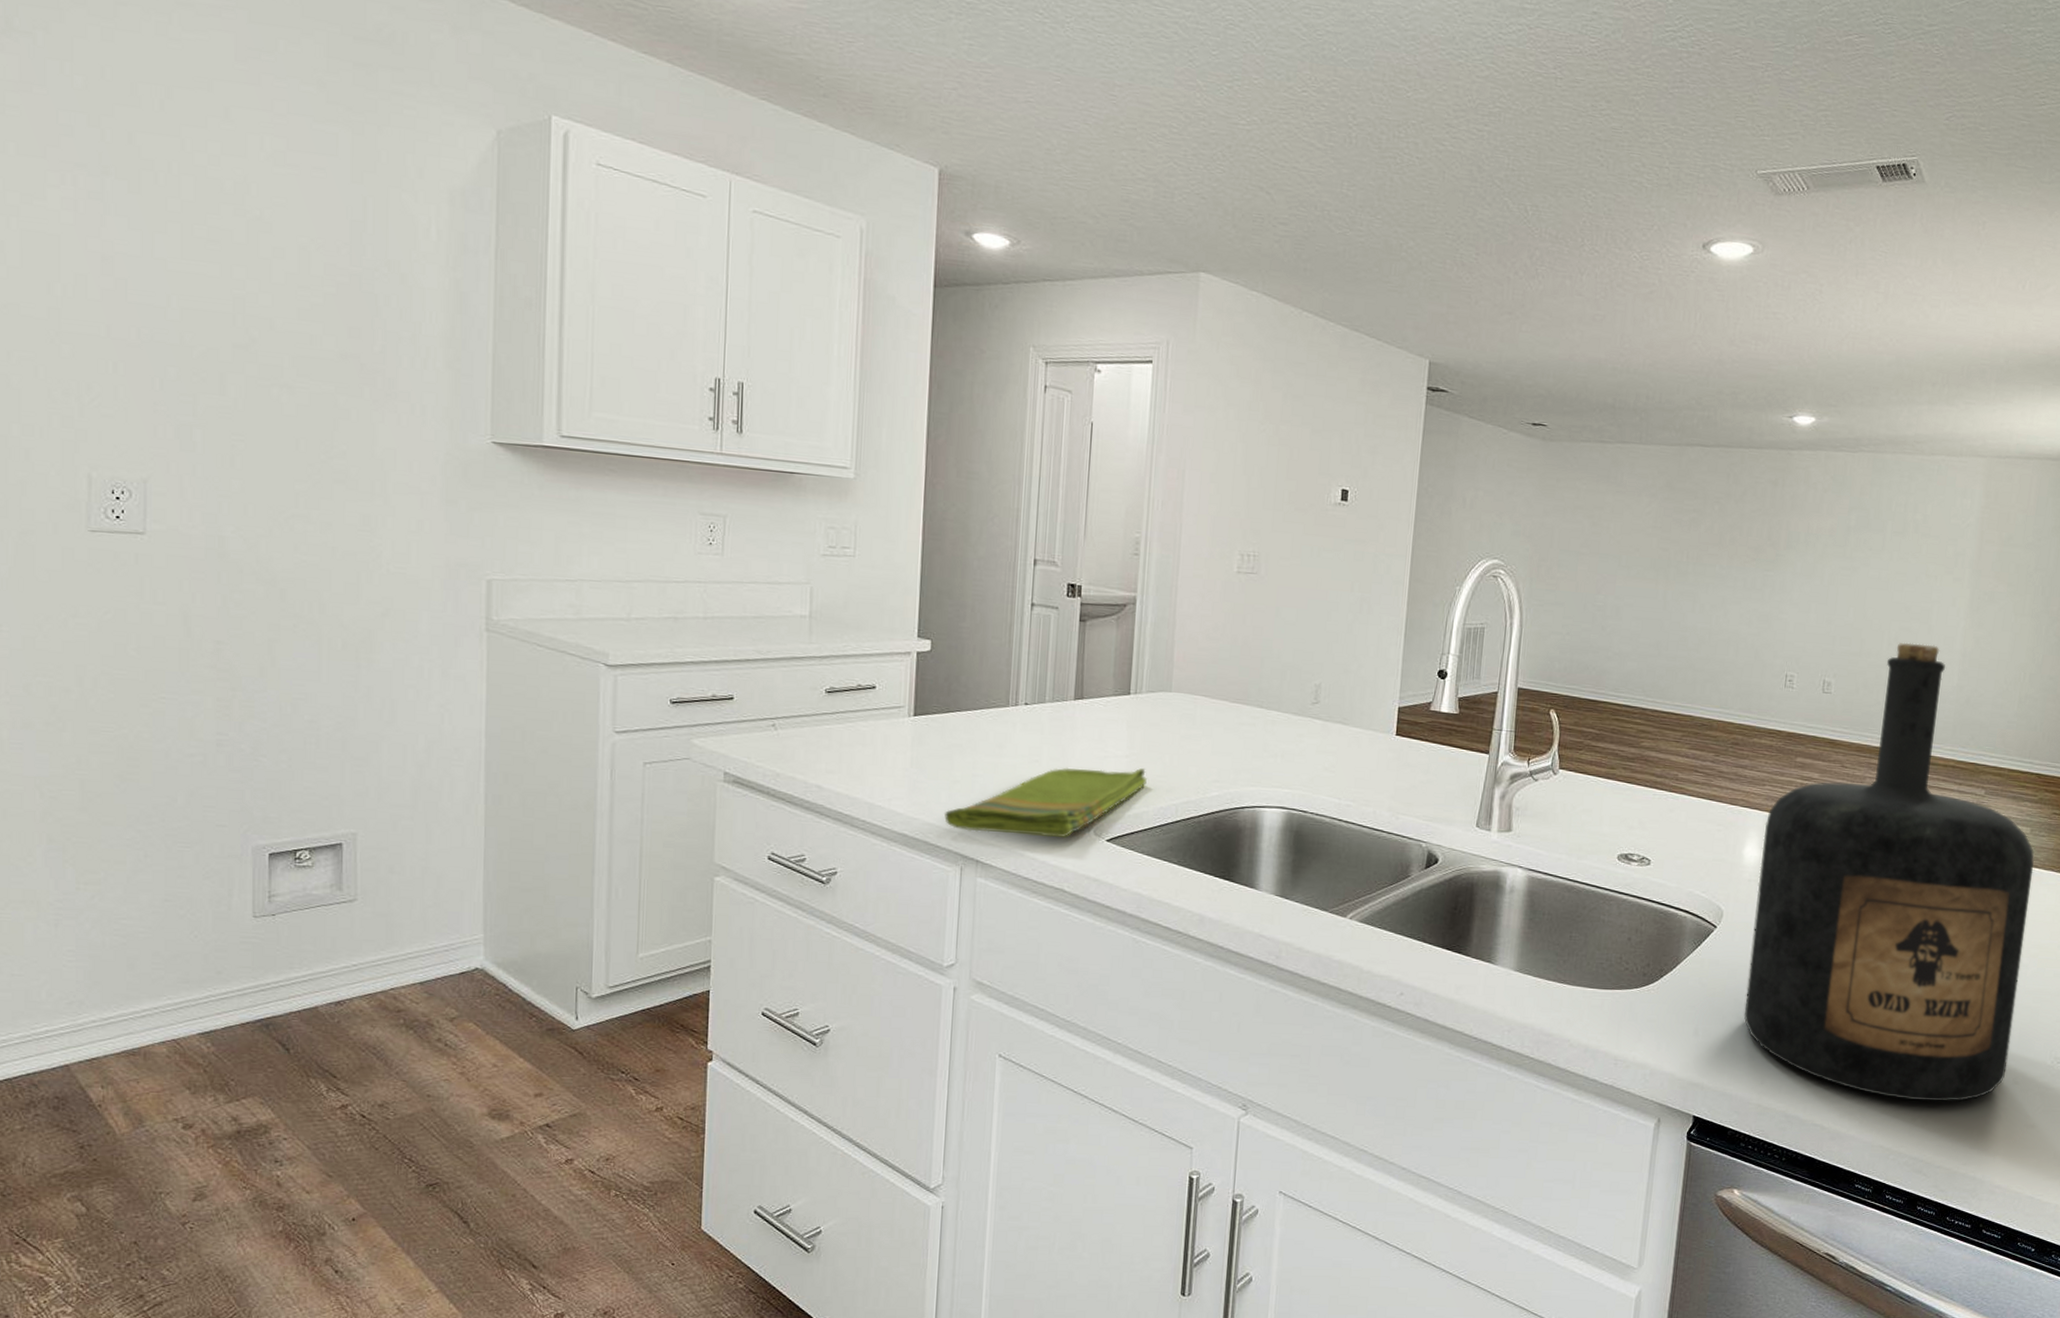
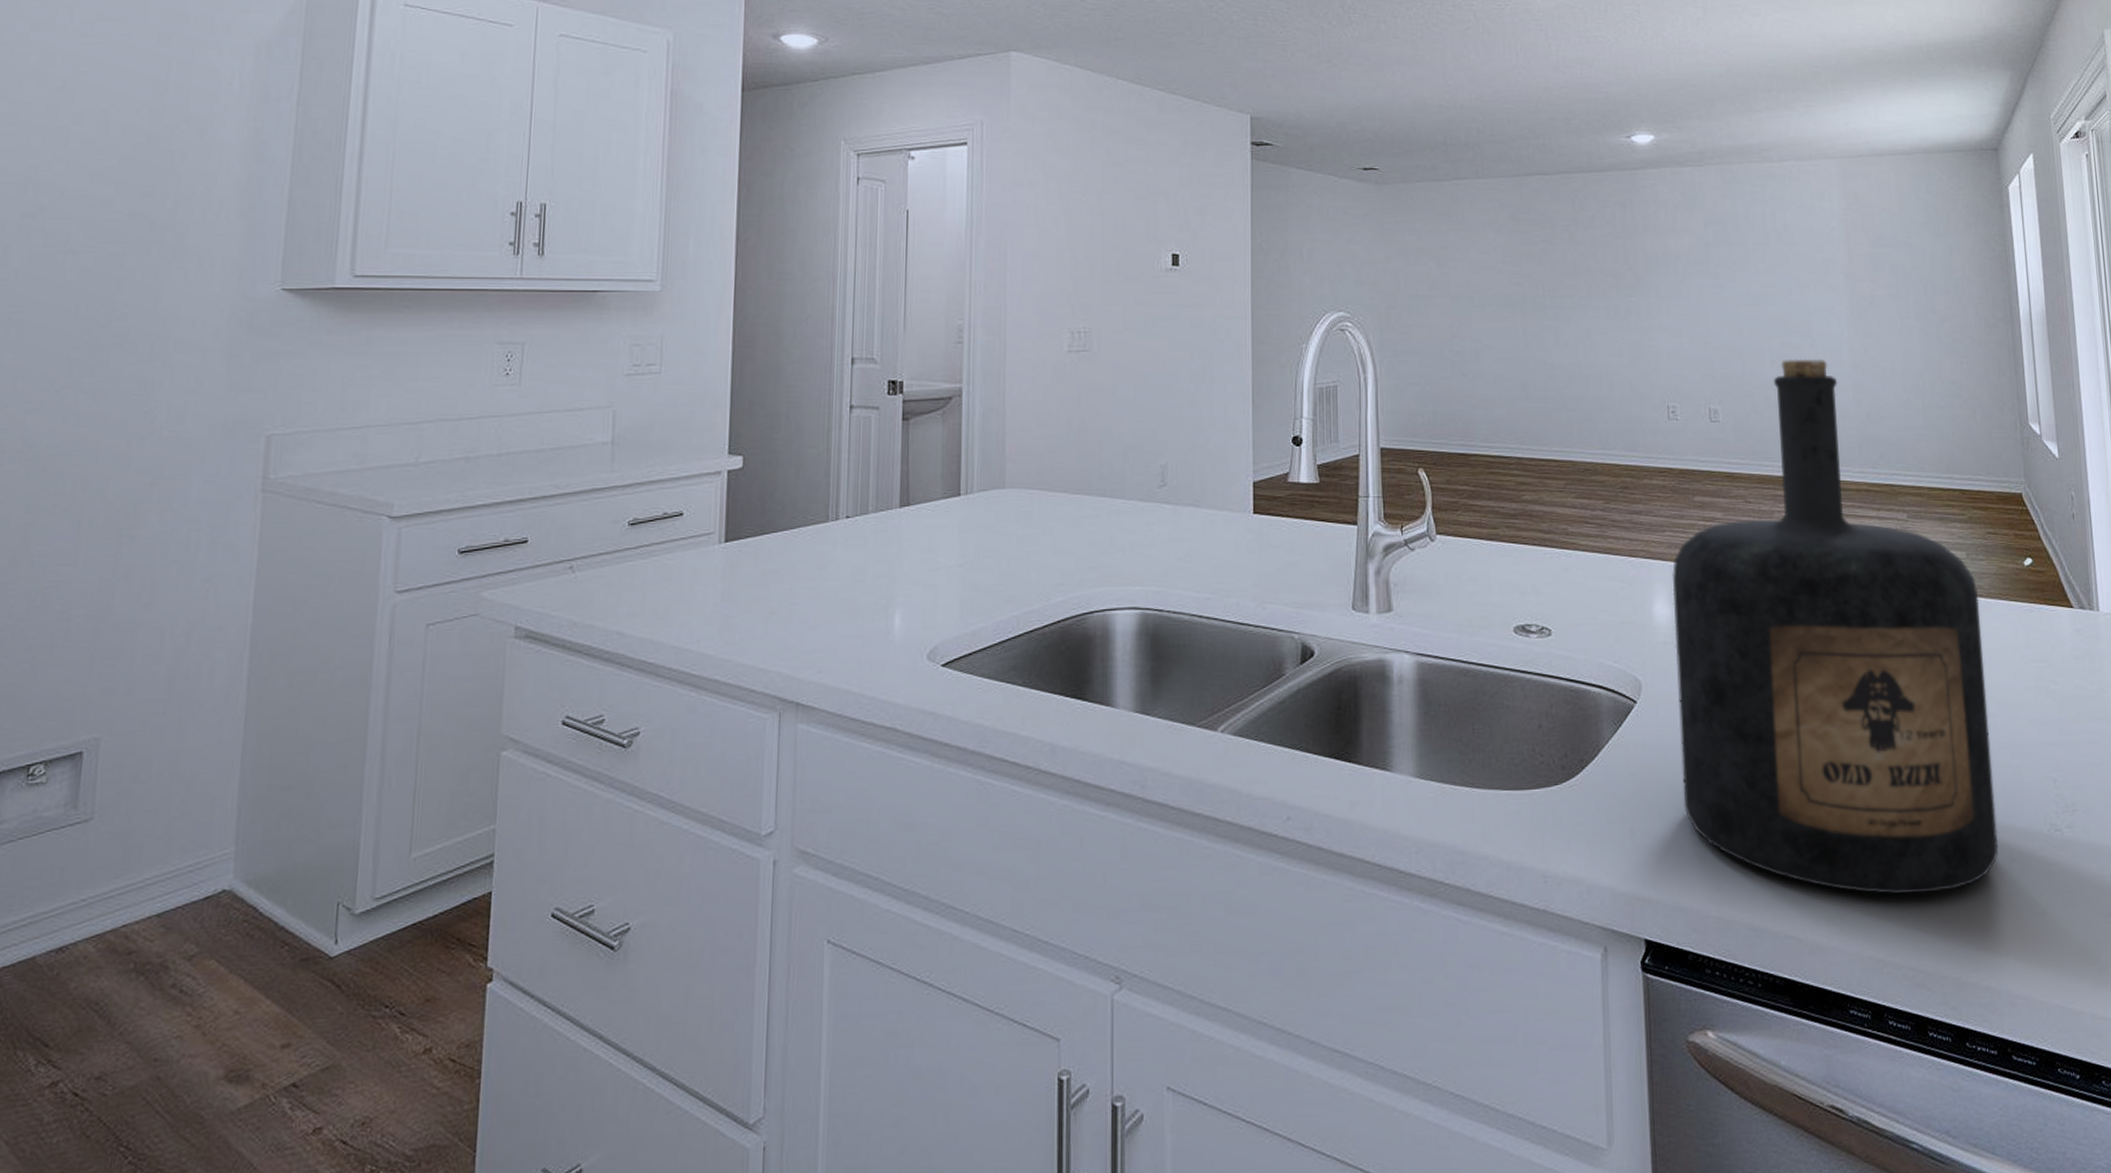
dish towel: present [944,767,1147,839] -> none [760,578,983,669]

